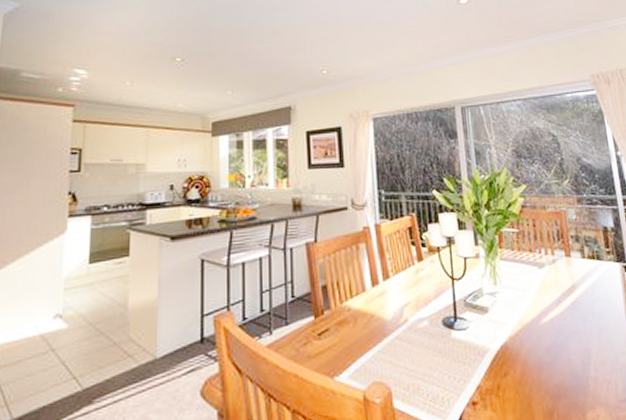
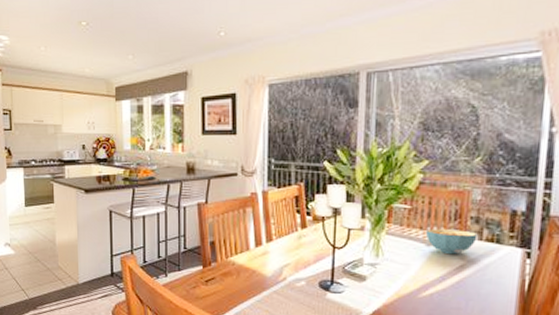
cereal bowl: none [535,249,581,275] -> present [425,229,478,255]

